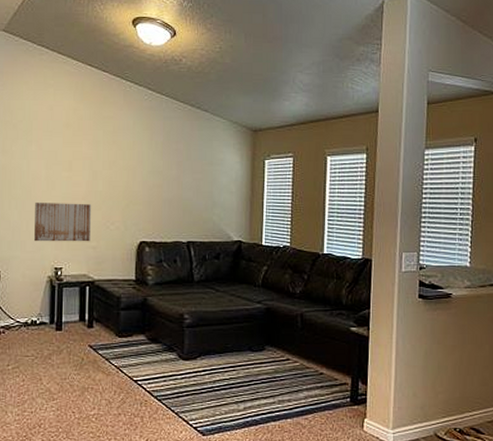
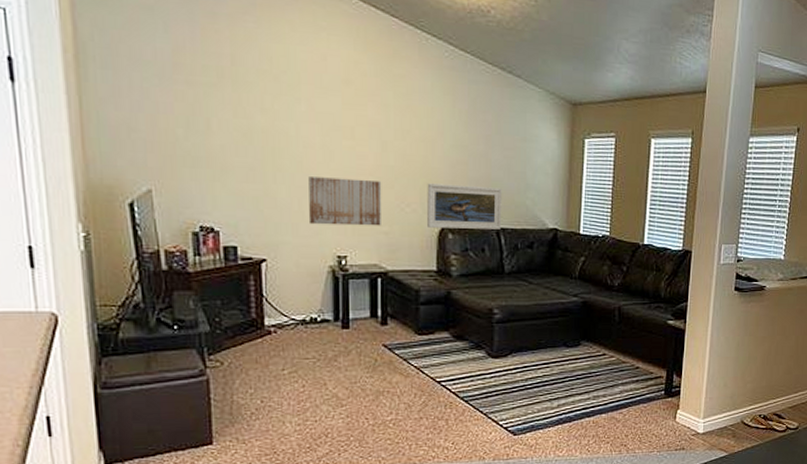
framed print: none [128,204,192,243] -> present [427,183,502,229]

